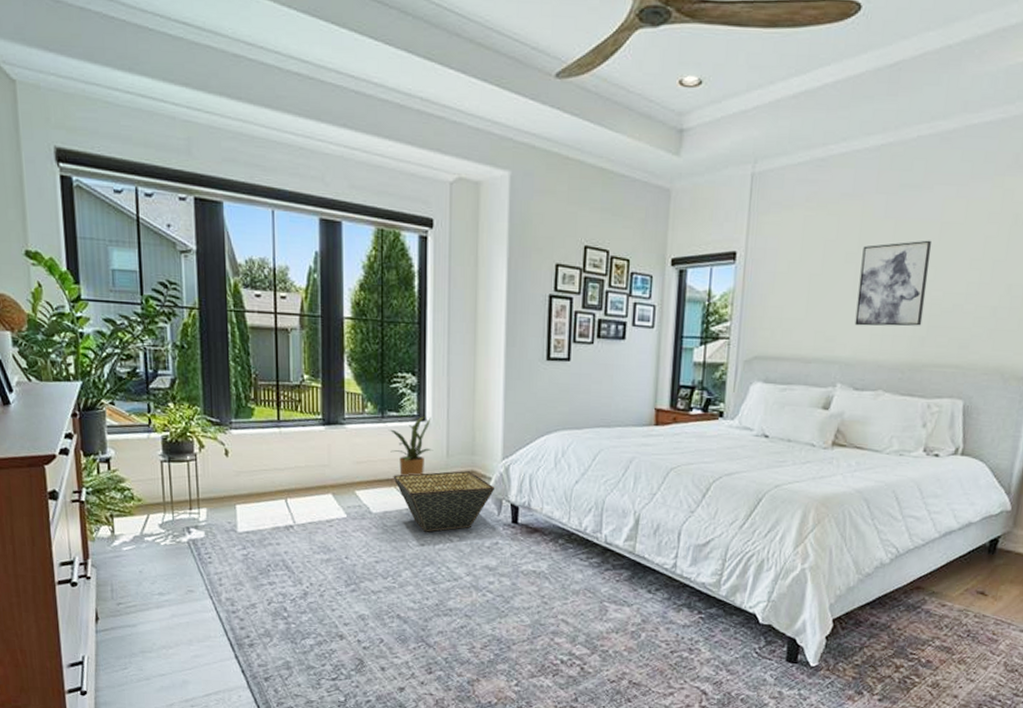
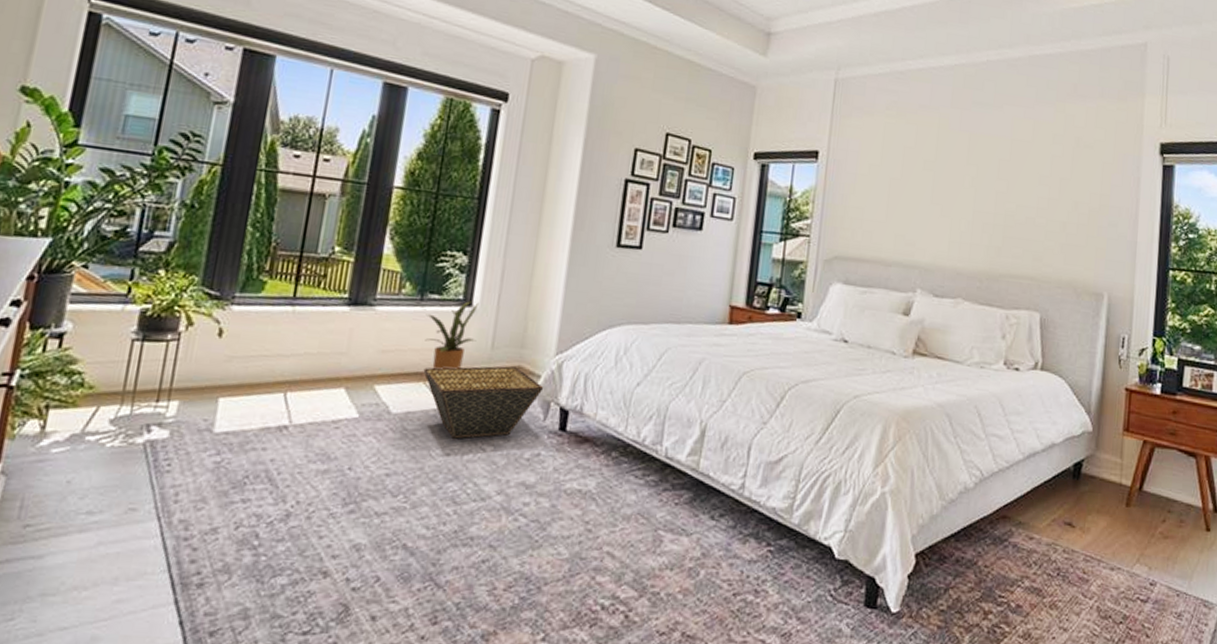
wall art: present [854,240,932,327] -> none [933,154,1004,236]

